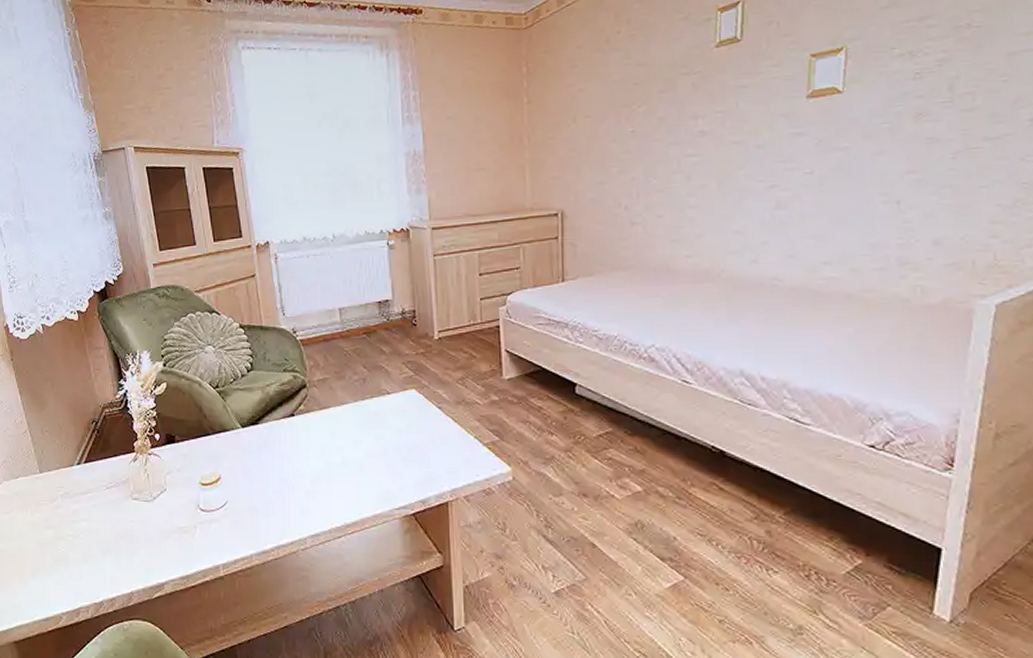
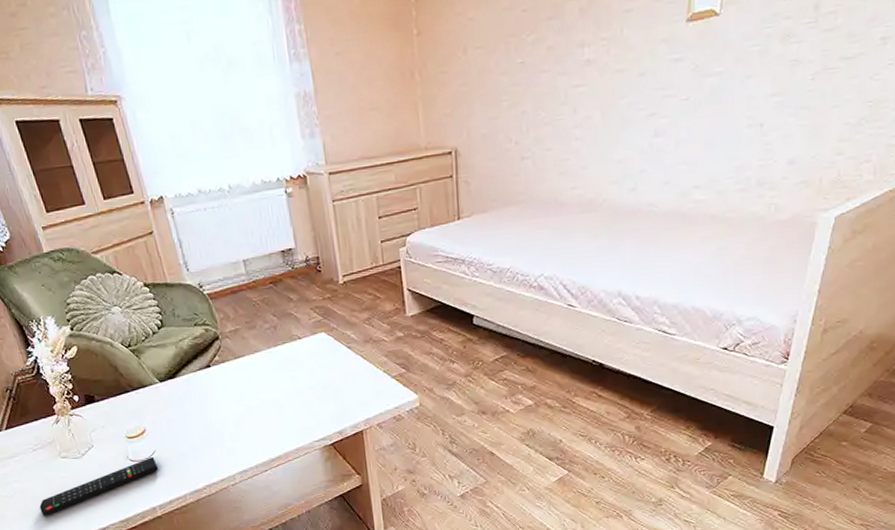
remote control: none [102,507,228,562] -> present [39,456,159,516]

